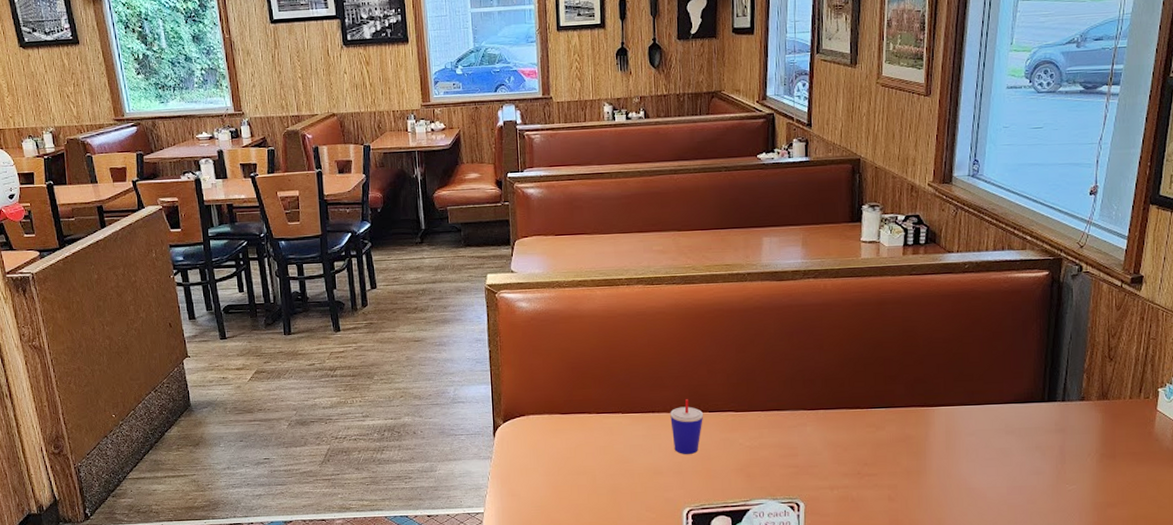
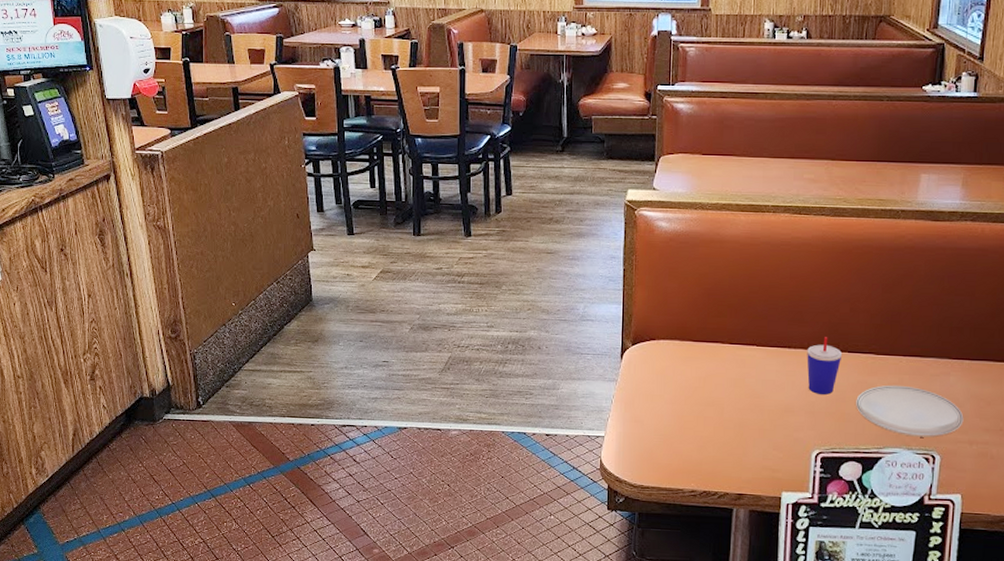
plate: none [720,439,823,487] -> present [856,385,964,438]

